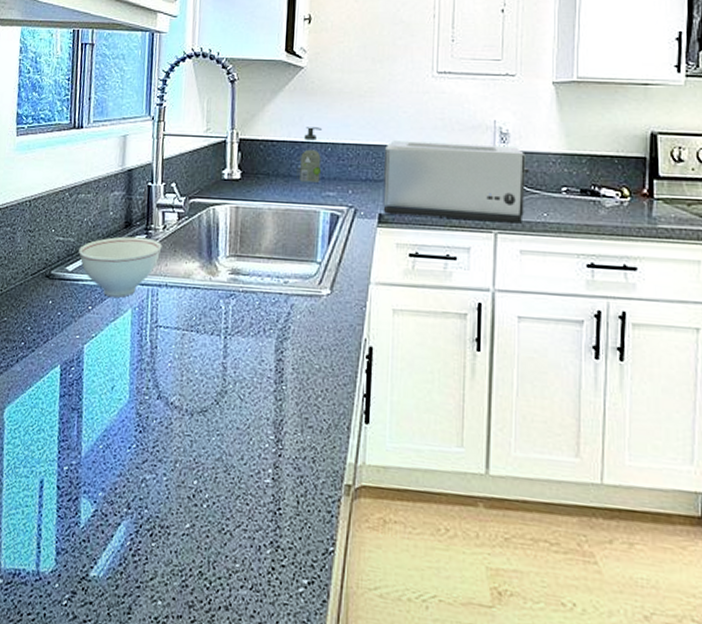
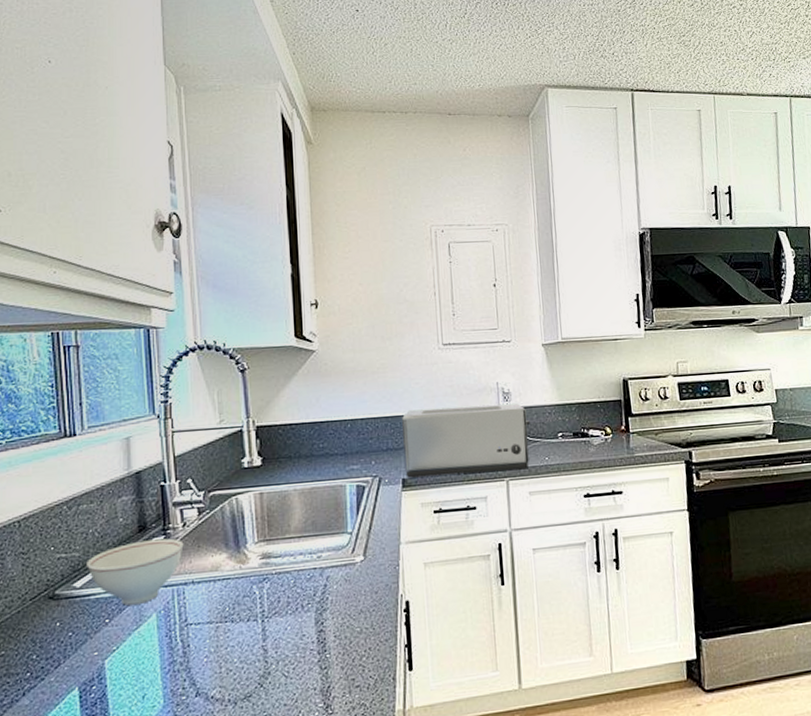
soap dispenser: present [296,127,323,183] -> none [317,406,343,460]

